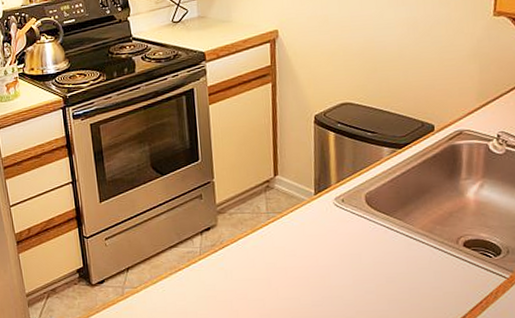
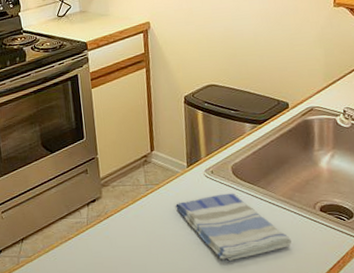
dish towel: none [300,224,429,298] -> present [176,193,291,261]

